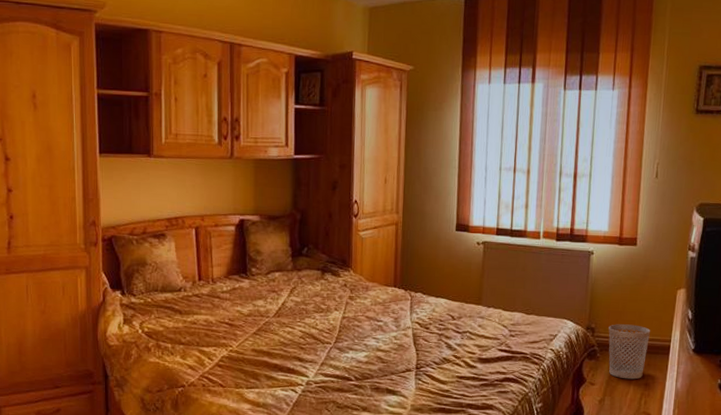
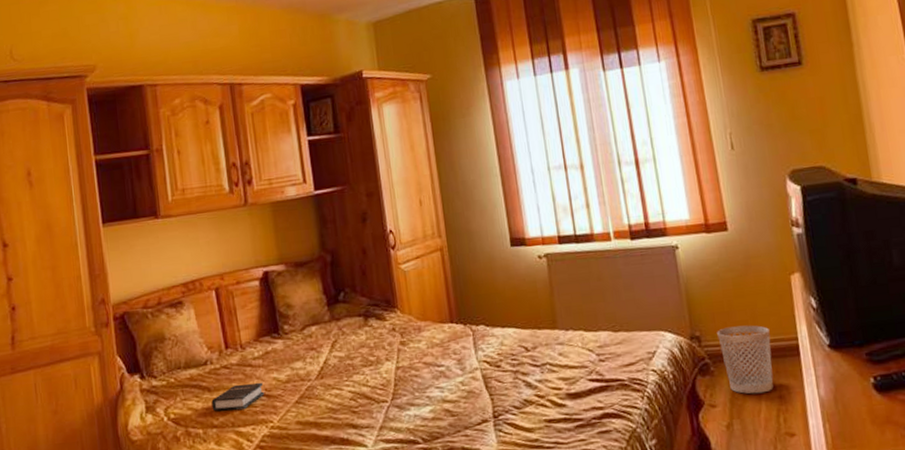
hardback book: none [181,311,228,332] -> present [211,382,265,412]

